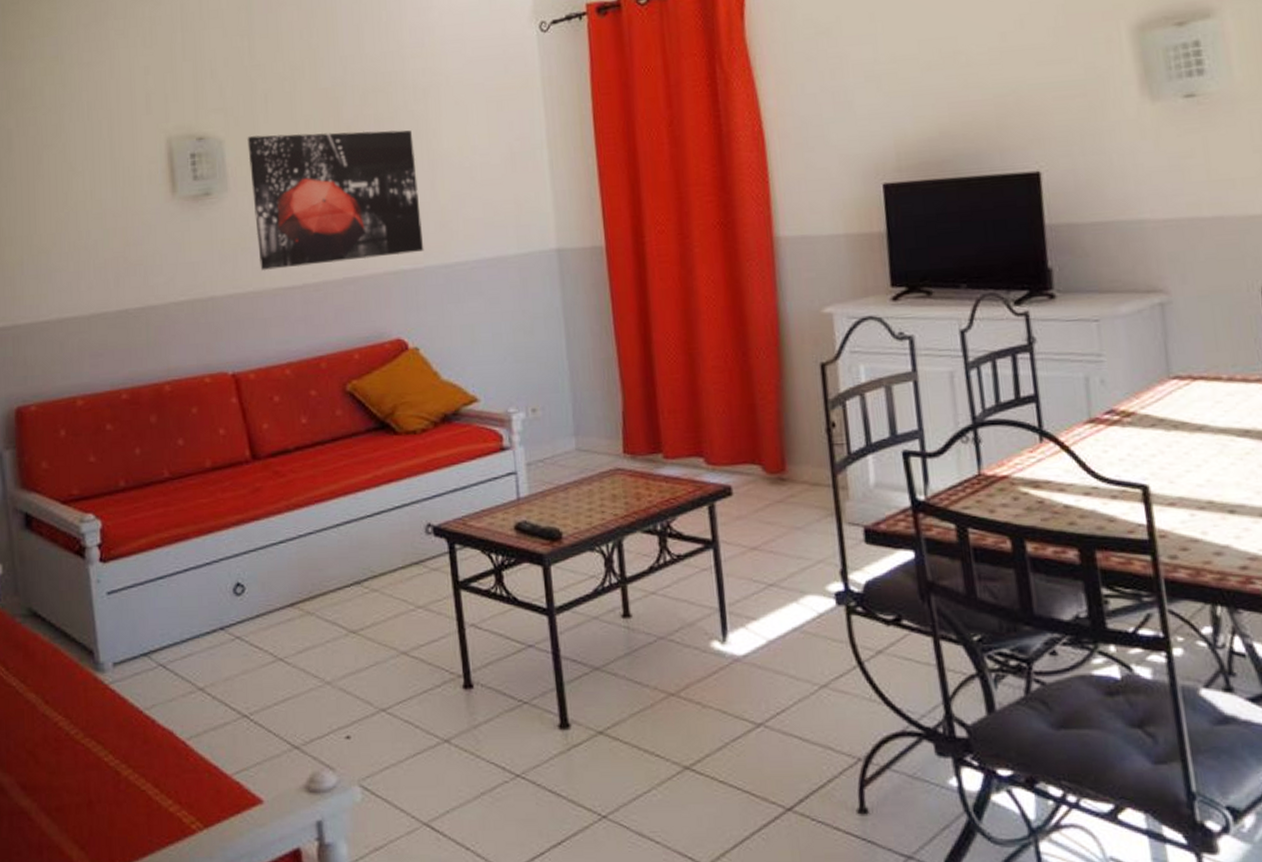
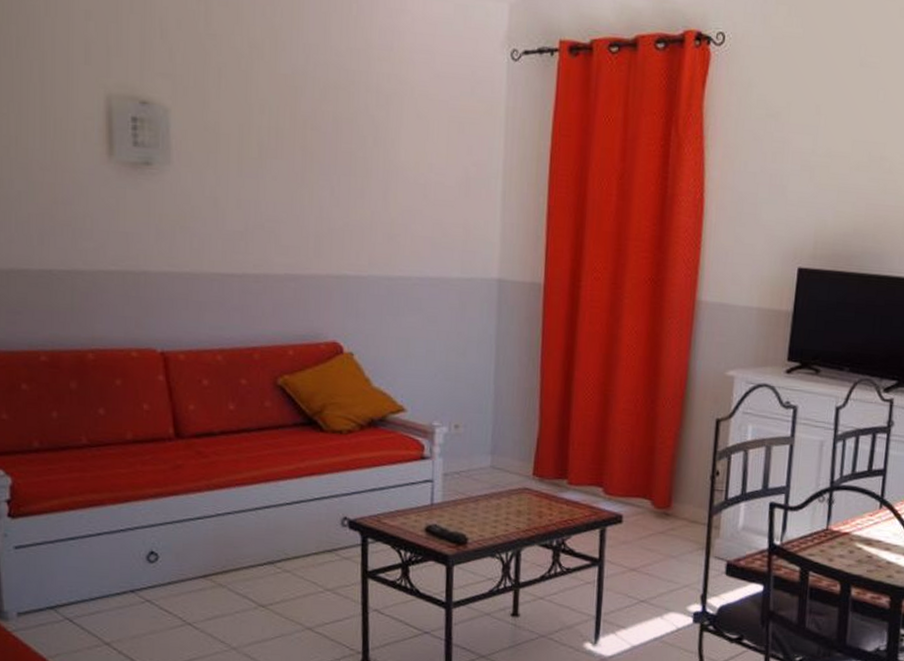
wall art: present [247,130,424,271] -> none [195,110,371,261]

